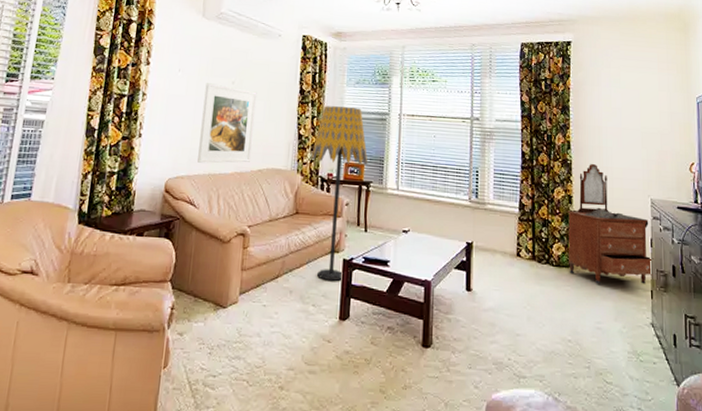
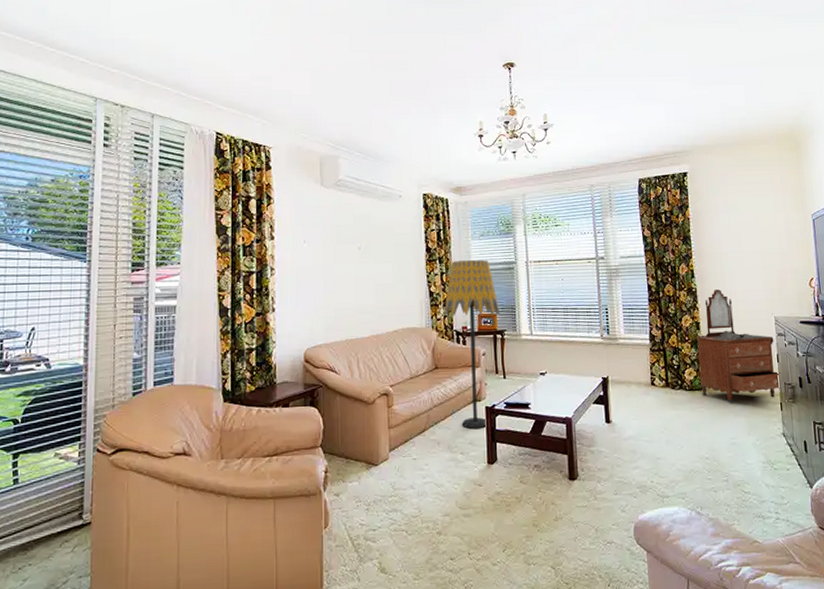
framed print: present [197,83,257,164] -> none [332,251,386,330]

